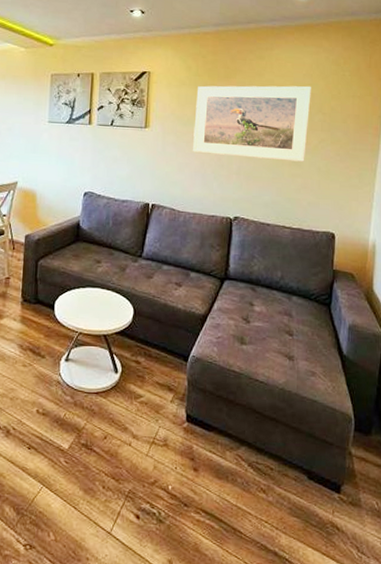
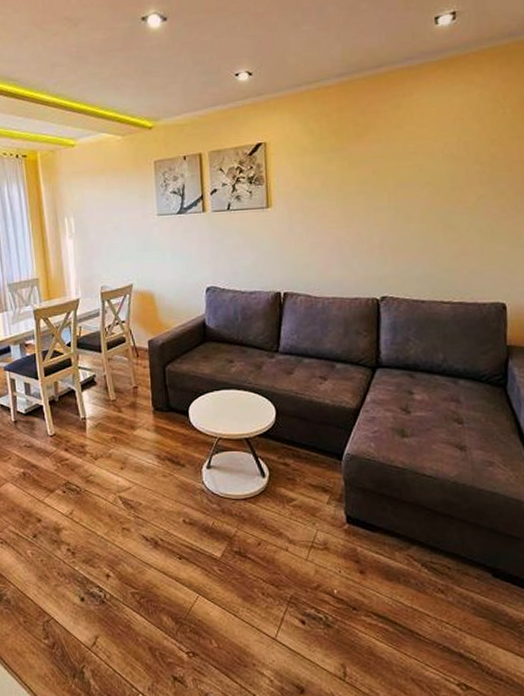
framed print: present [193,85,311,162] -> none [323,132,464,229]

